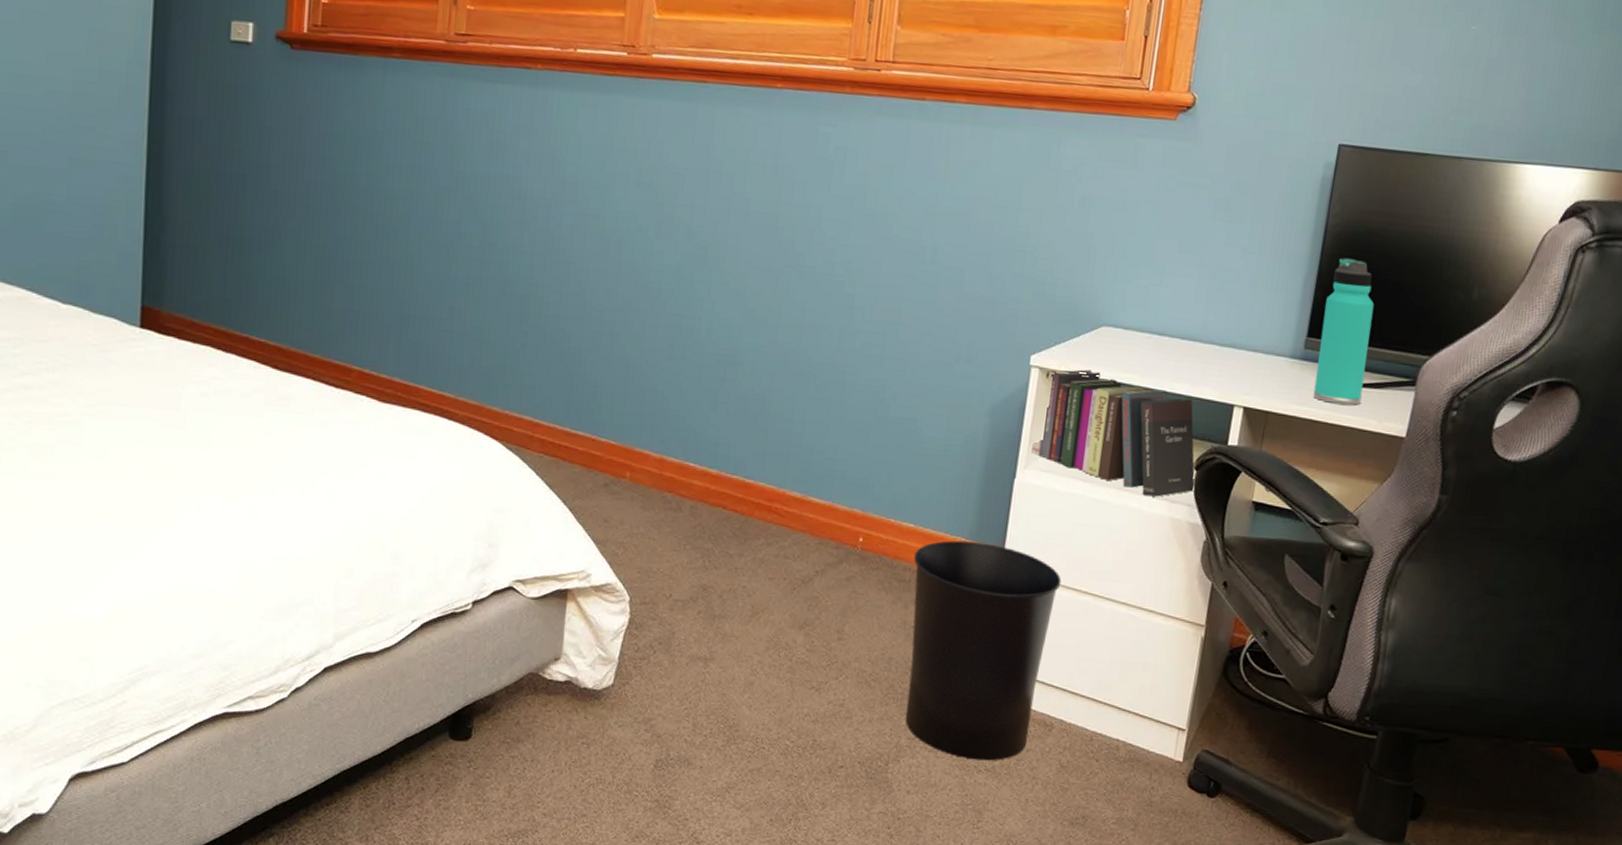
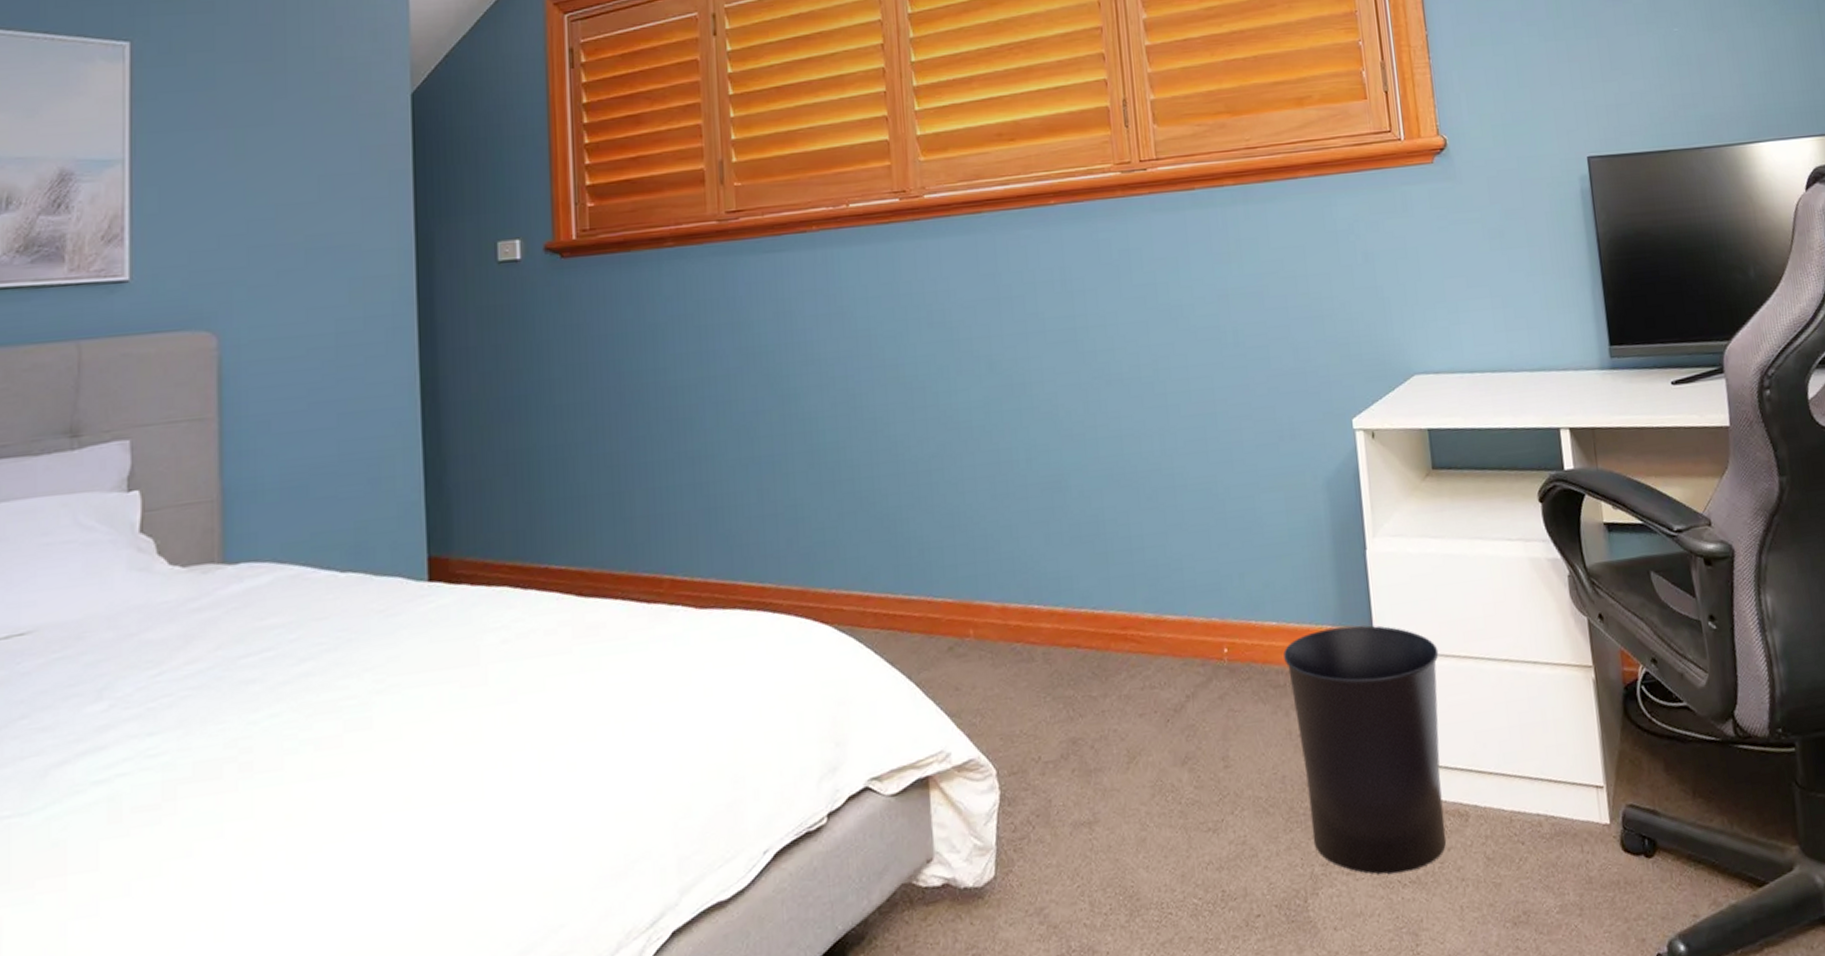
books: present [1030,369,1195,497] -> none [1373,422,1544,540]
thermos bottle: present [1313,257,1375,406] -> none [1617,261,1678,407]

